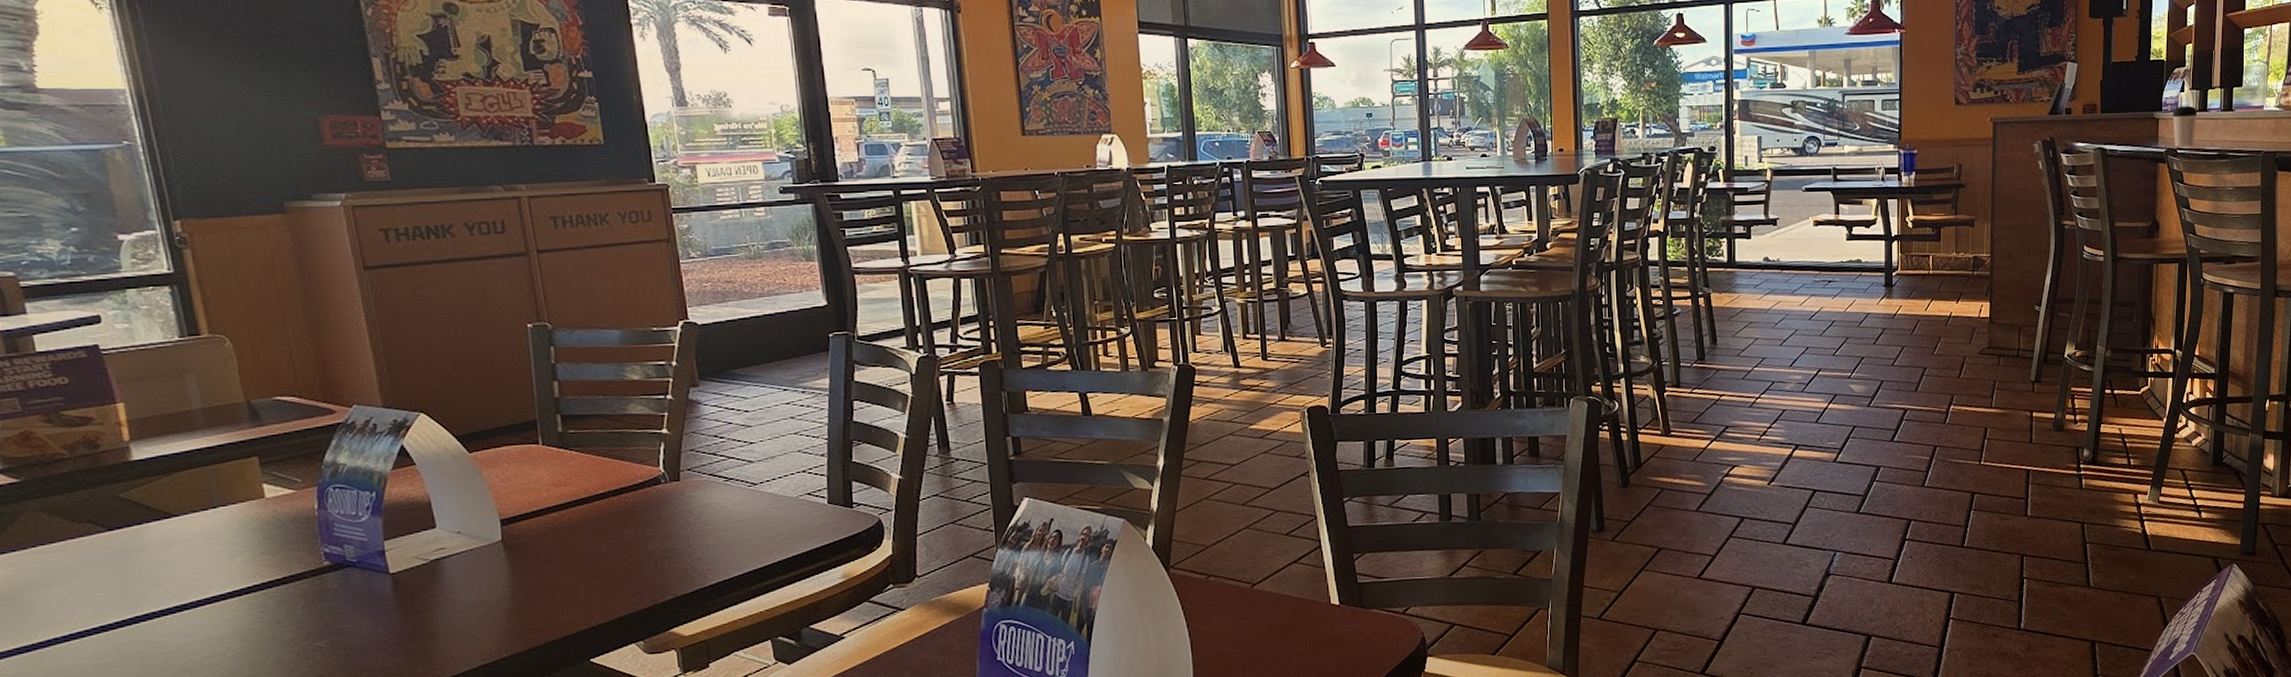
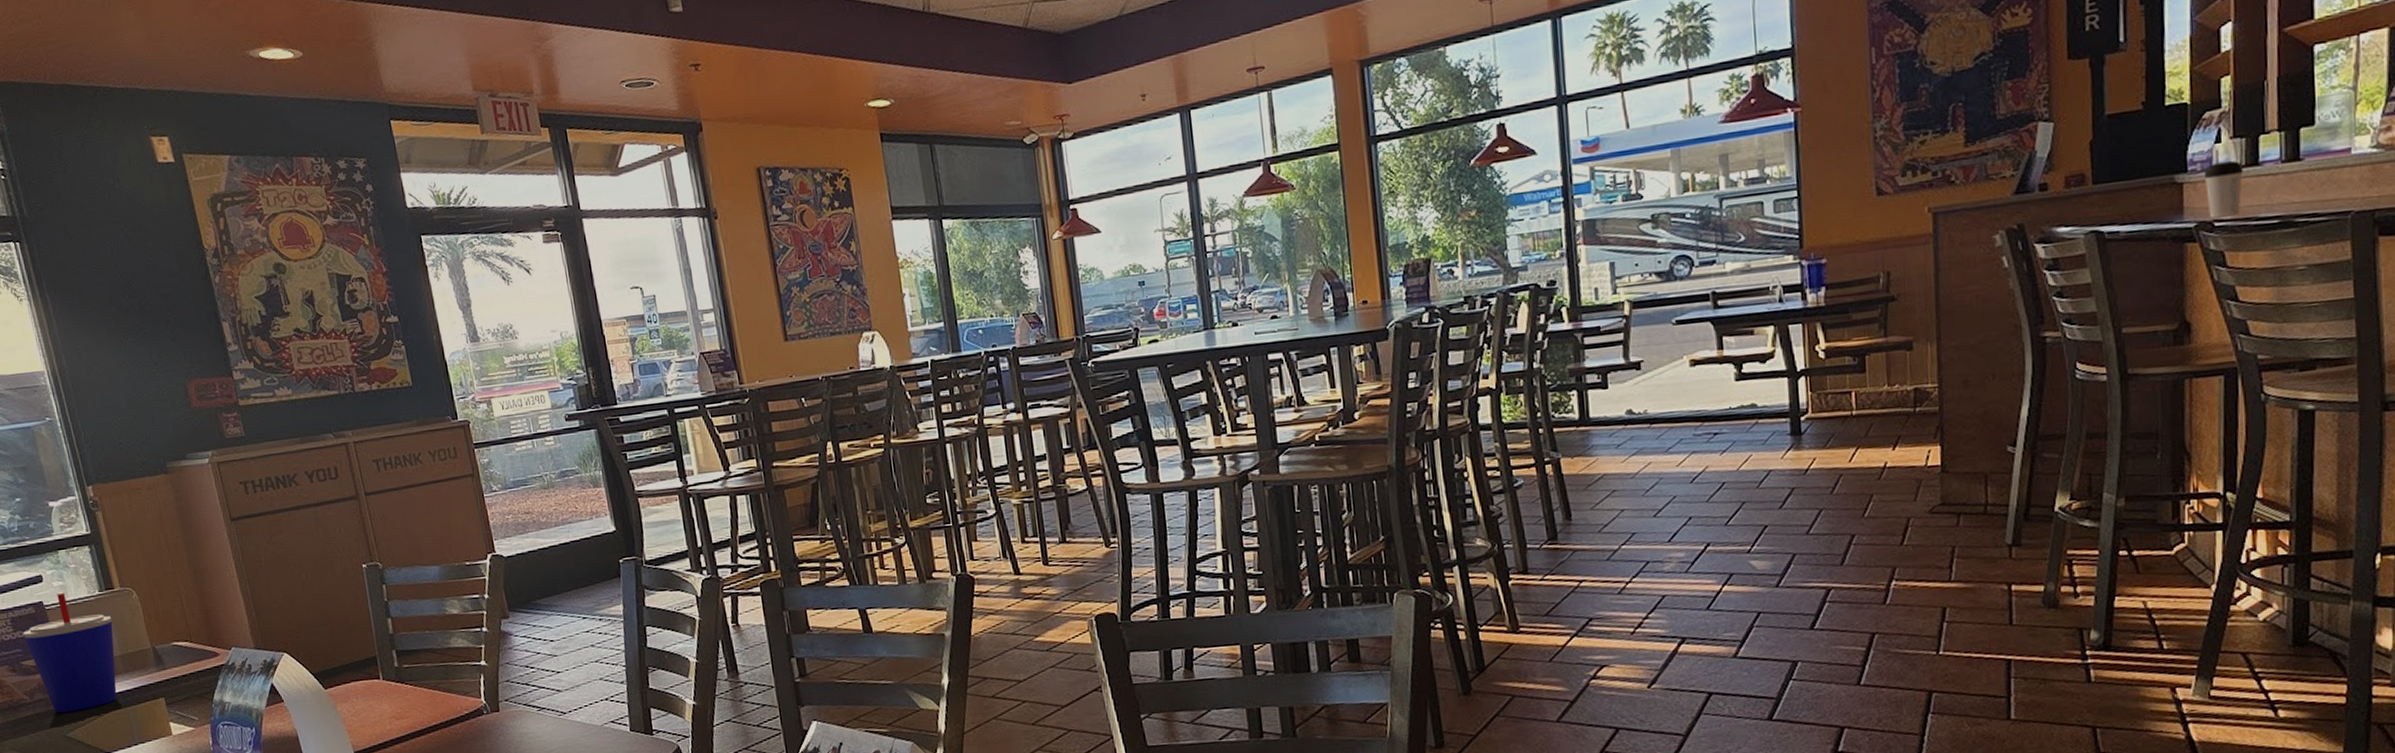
beverage cup: none [67,336,195,470] -> present [23,592,117,713]

